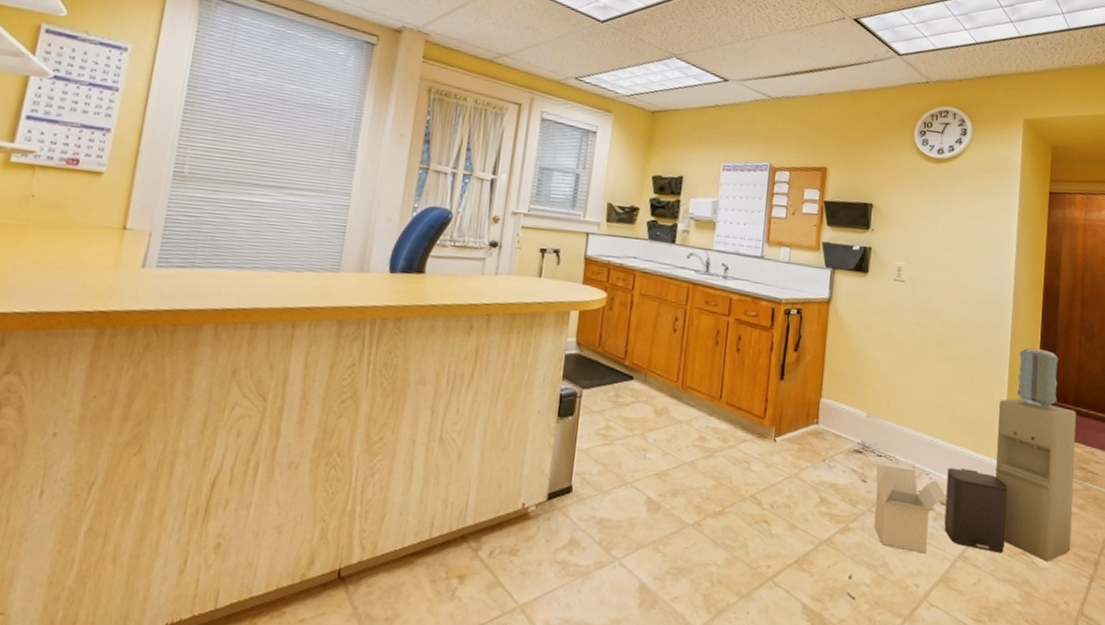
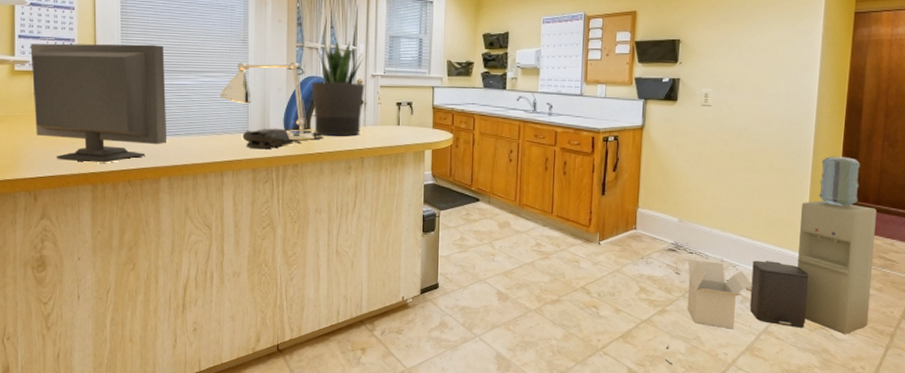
computer monitor: none [23,128,239,299] -> present [30,43,167,163]
desk lamp: none [305,180,442,289] -> present [218,62,324,140]
telephone: none [330,267,411,296] -> present [243,128,302,150]
planter: none [429,158,505,286] -> present [311,36,365,136]

